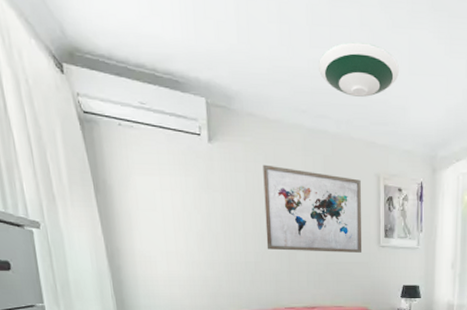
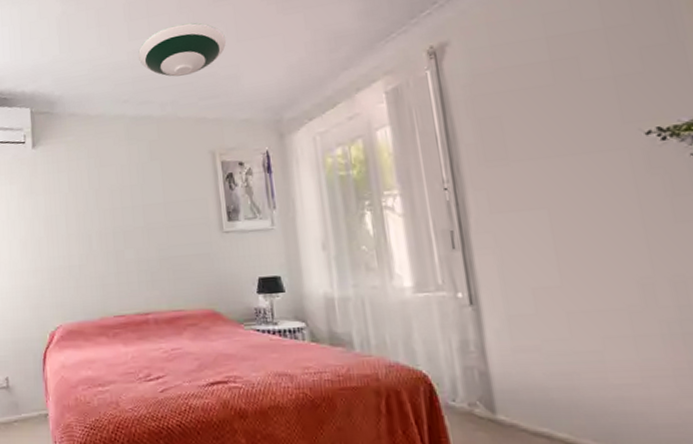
wall art: present [263,164,362,253] -> none [85,159,202,250]

